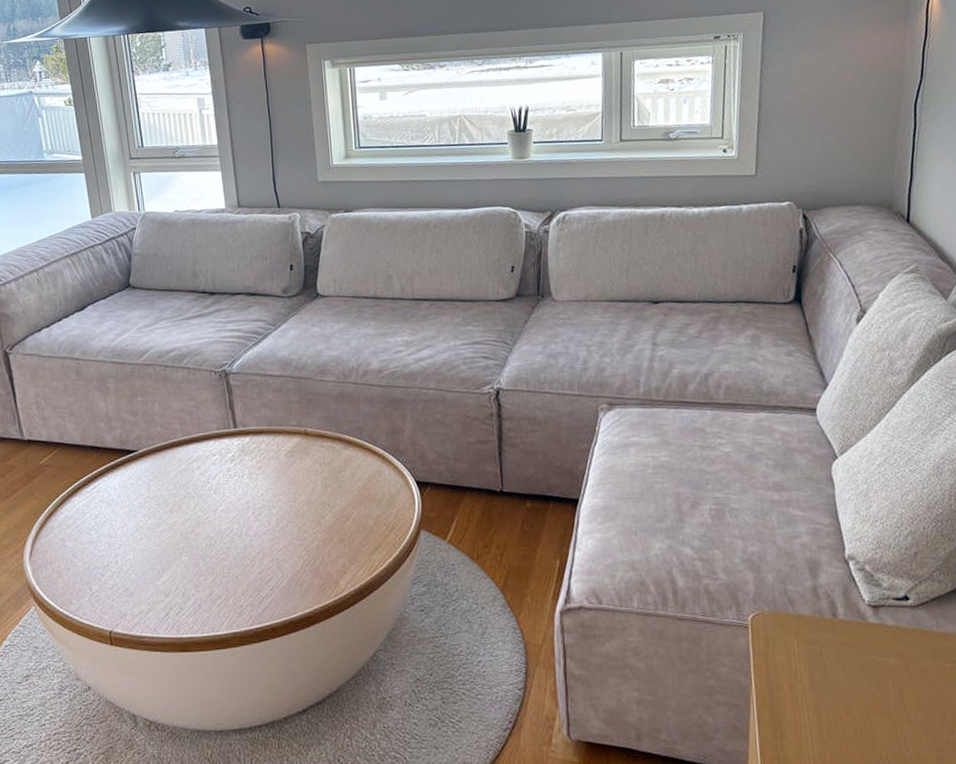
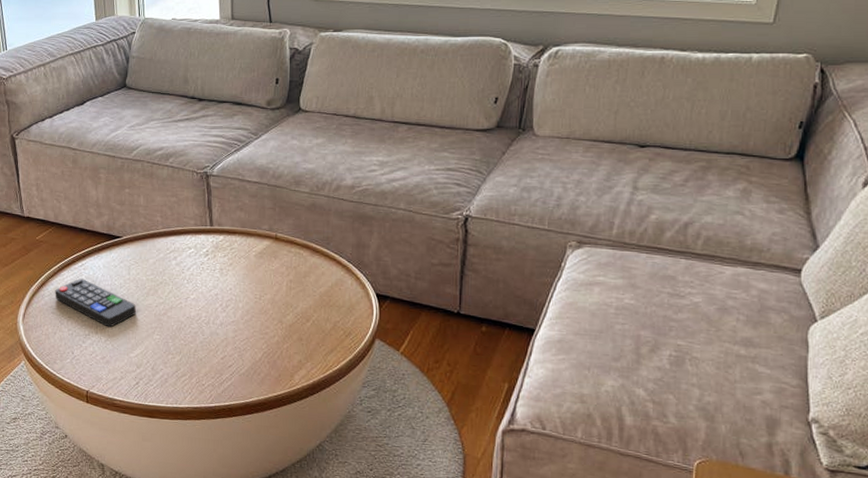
remote control: none [65,502,159,555] -> present [55,278,136,328]

